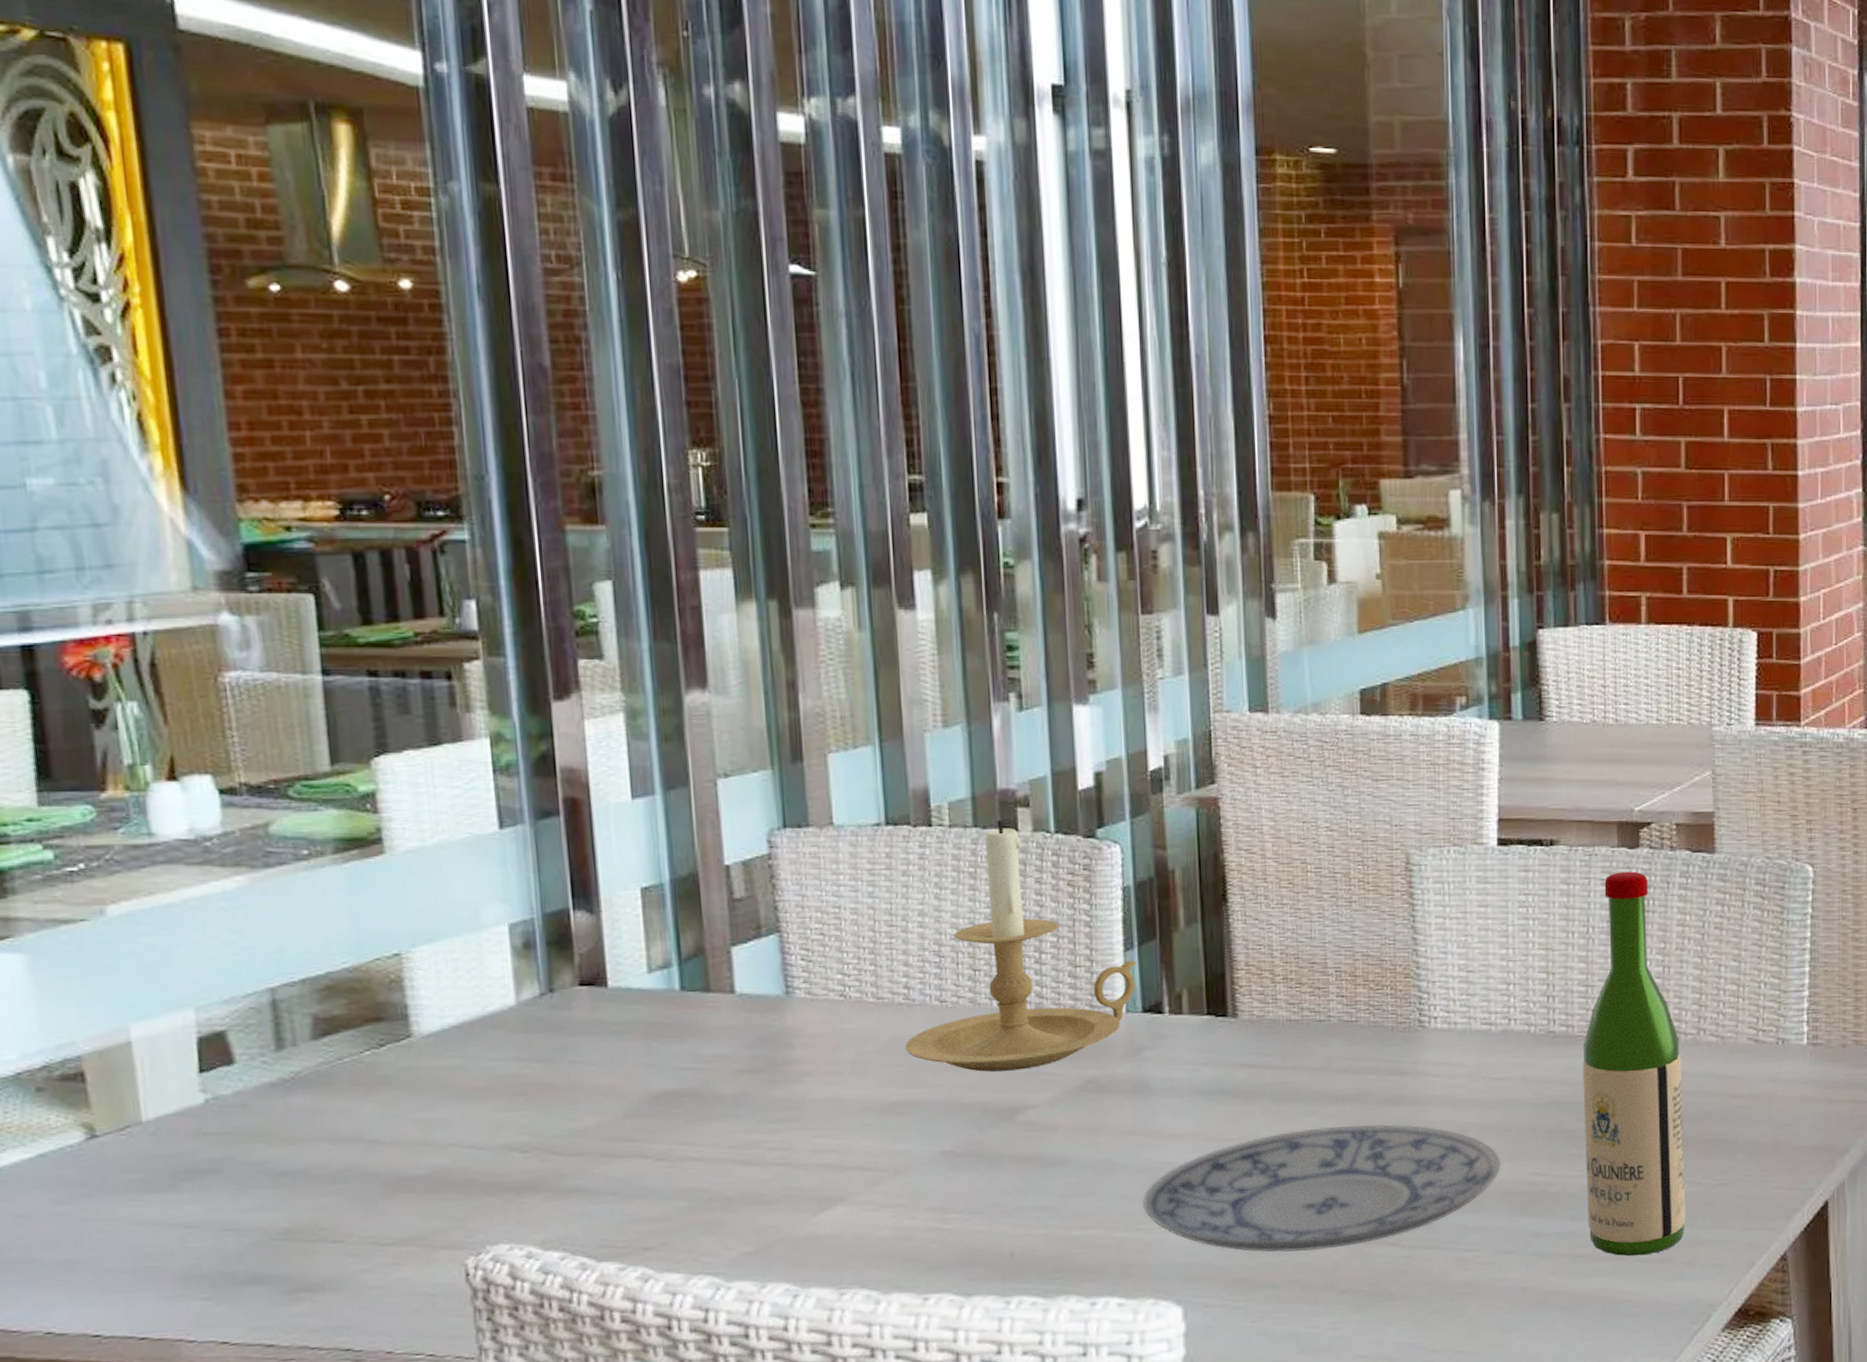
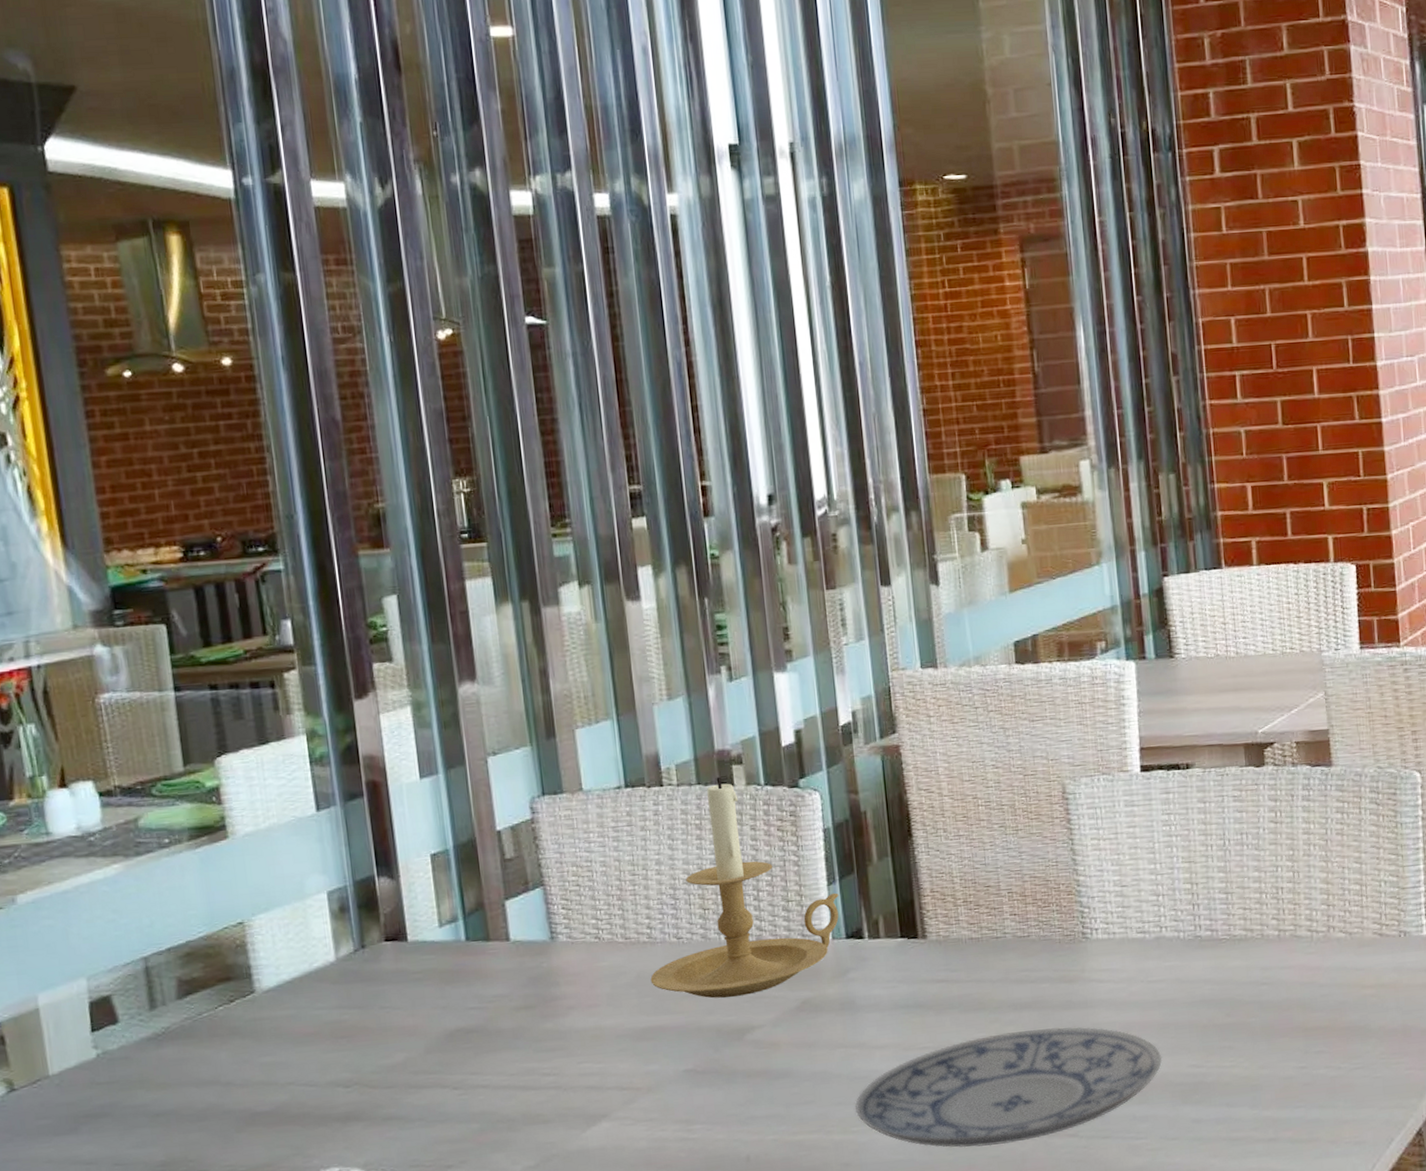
wine bottle: present [1583,871,1686,1257] -> none [1227,787,1329,1138]

